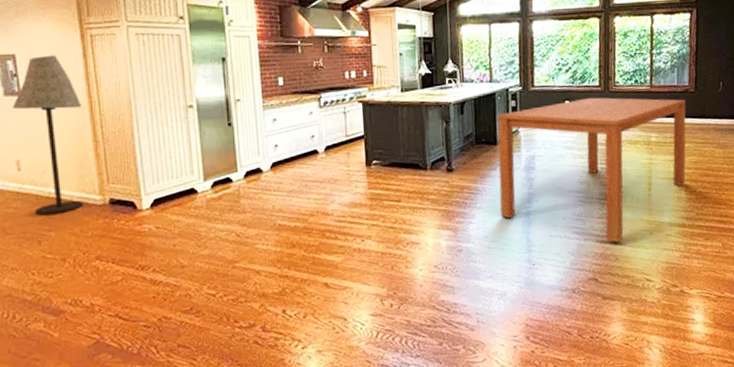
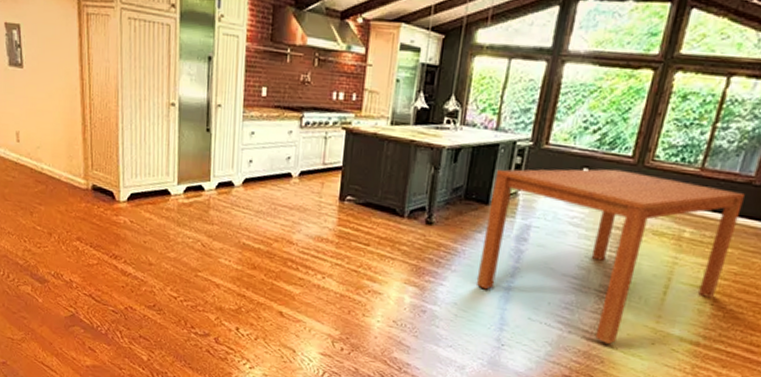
floor lamp: present [12,55,83,216] -> none [15,29,74,190]

